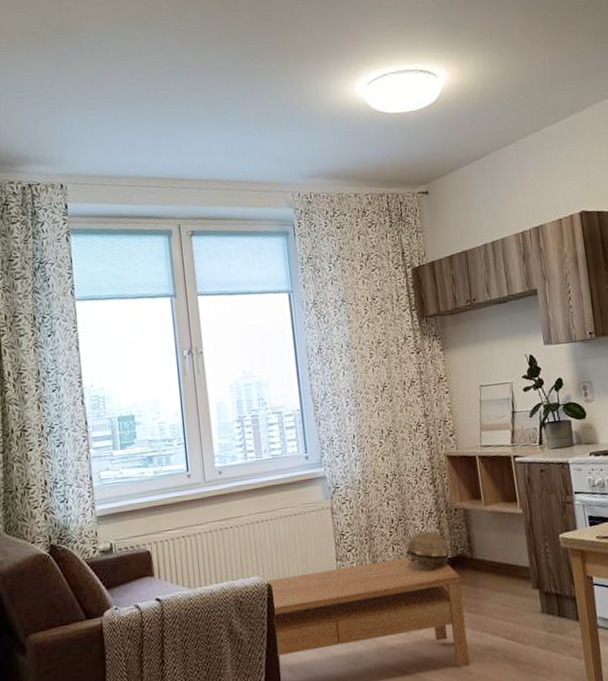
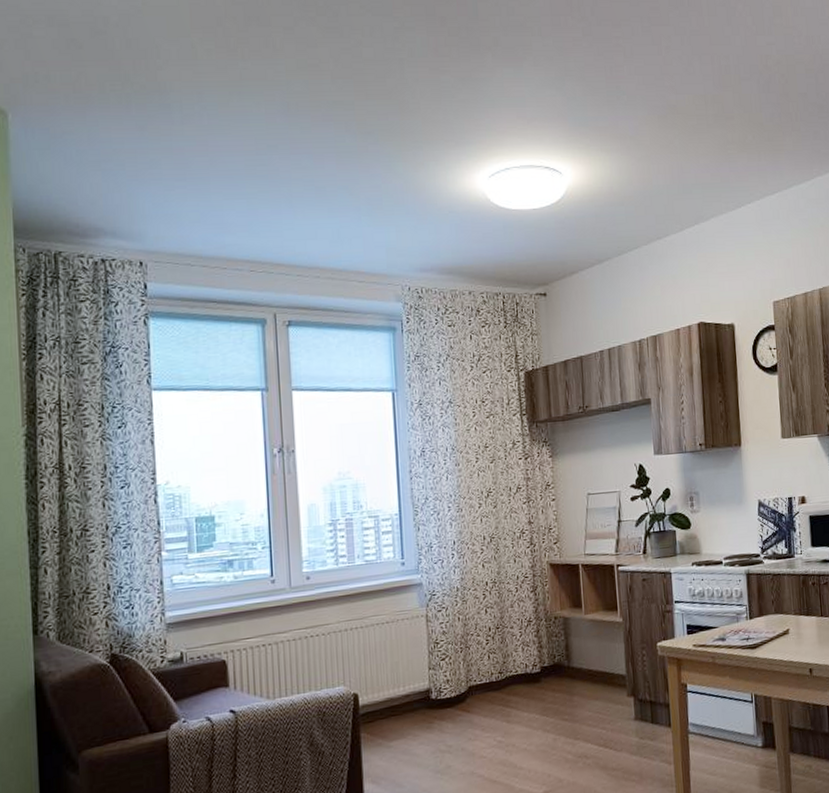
coffee table: present [264,556,470,667] -> none [350,665,561,775]
decorative bowl: present [406,530,452,571] -> none [502,639,548,679]

